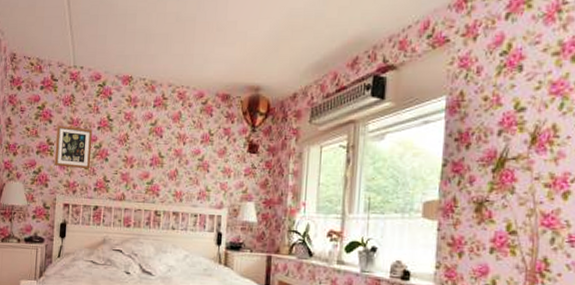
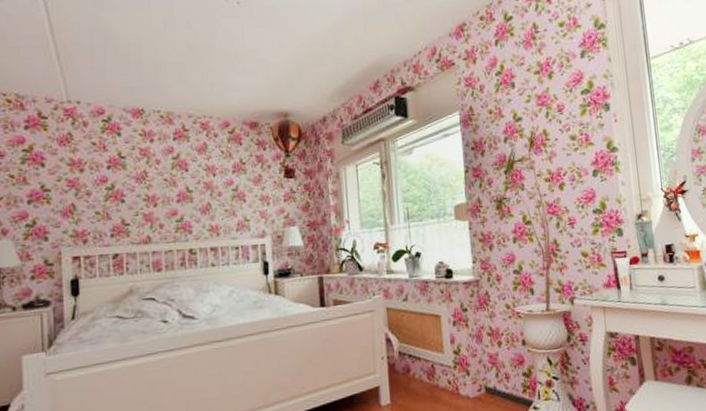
picture frame: present [55,124,93,169] -> none [53,167,103,216]

